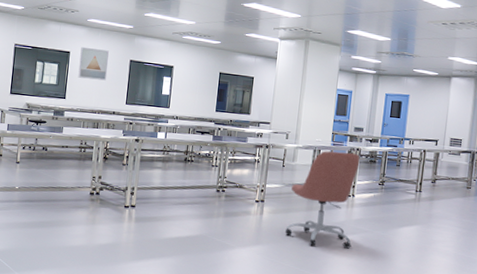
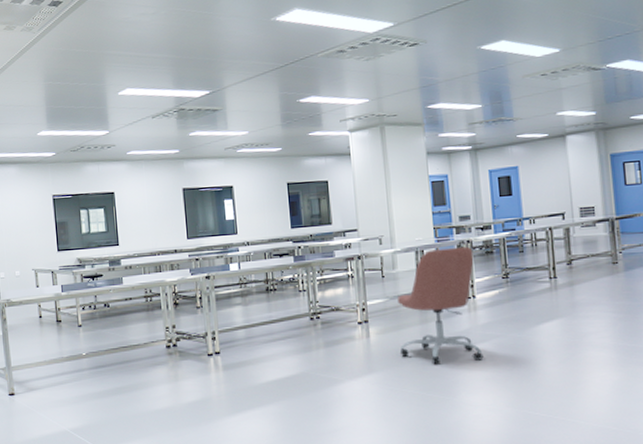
wall art: present [78,46,109,81] -> none [125,182,161,219]

